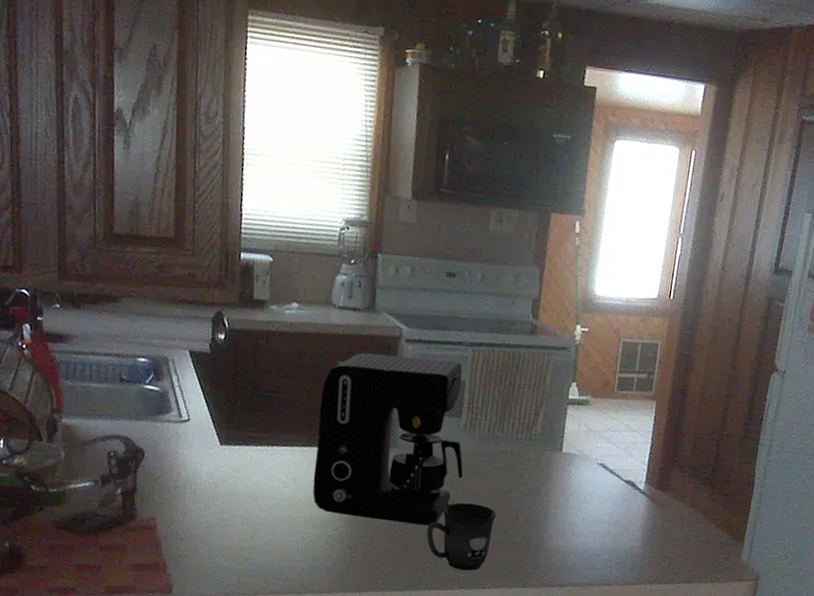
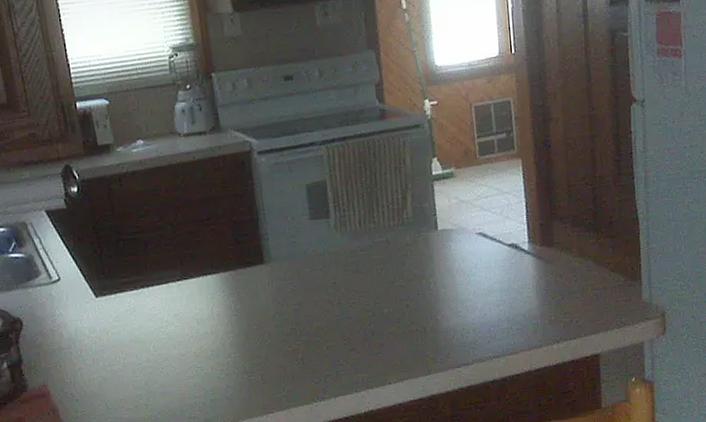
coffee maker: present [313,353,464,526] -> none [185,162,344,342]
mug: present [426,502,497,571] -> none [319,300,387,371]

